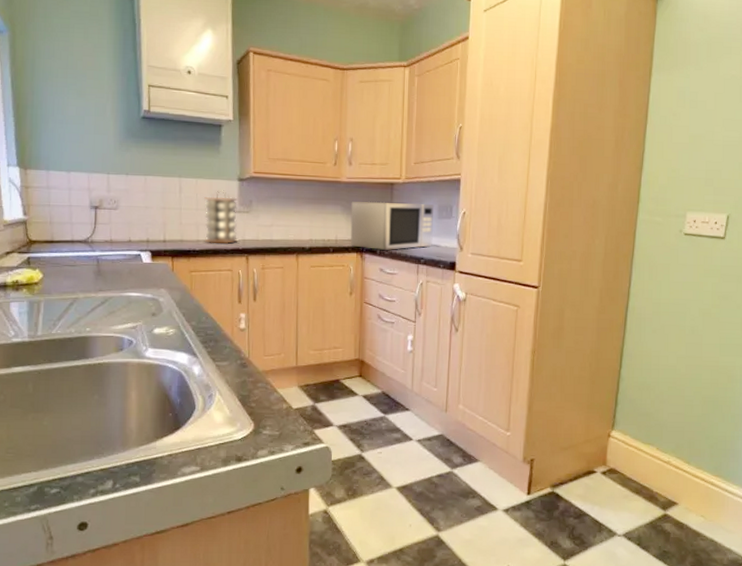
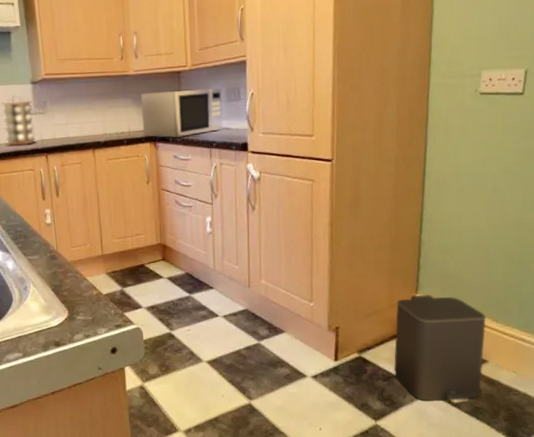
pedal bin: none [586,432,678,546] -> present [394,295,486,403]

